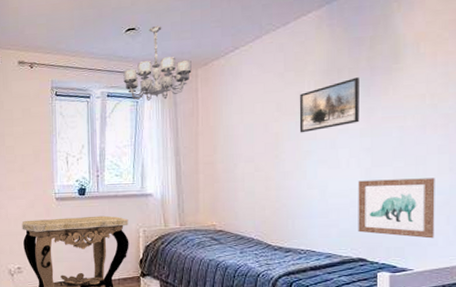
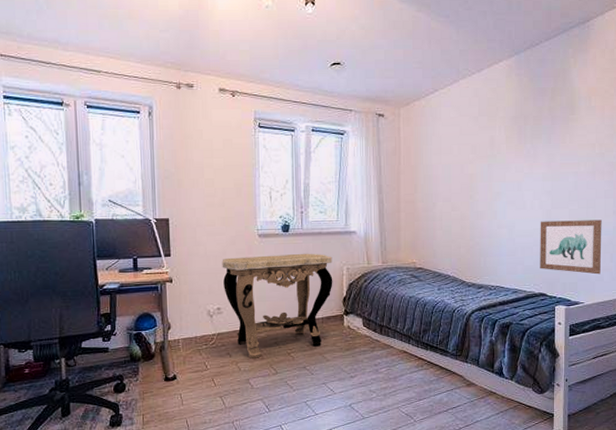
chandelier: present [123,25,192,101] -> none [328,62,394,137]
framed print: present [299,77,360,133] -> none [491,125,542,175]

